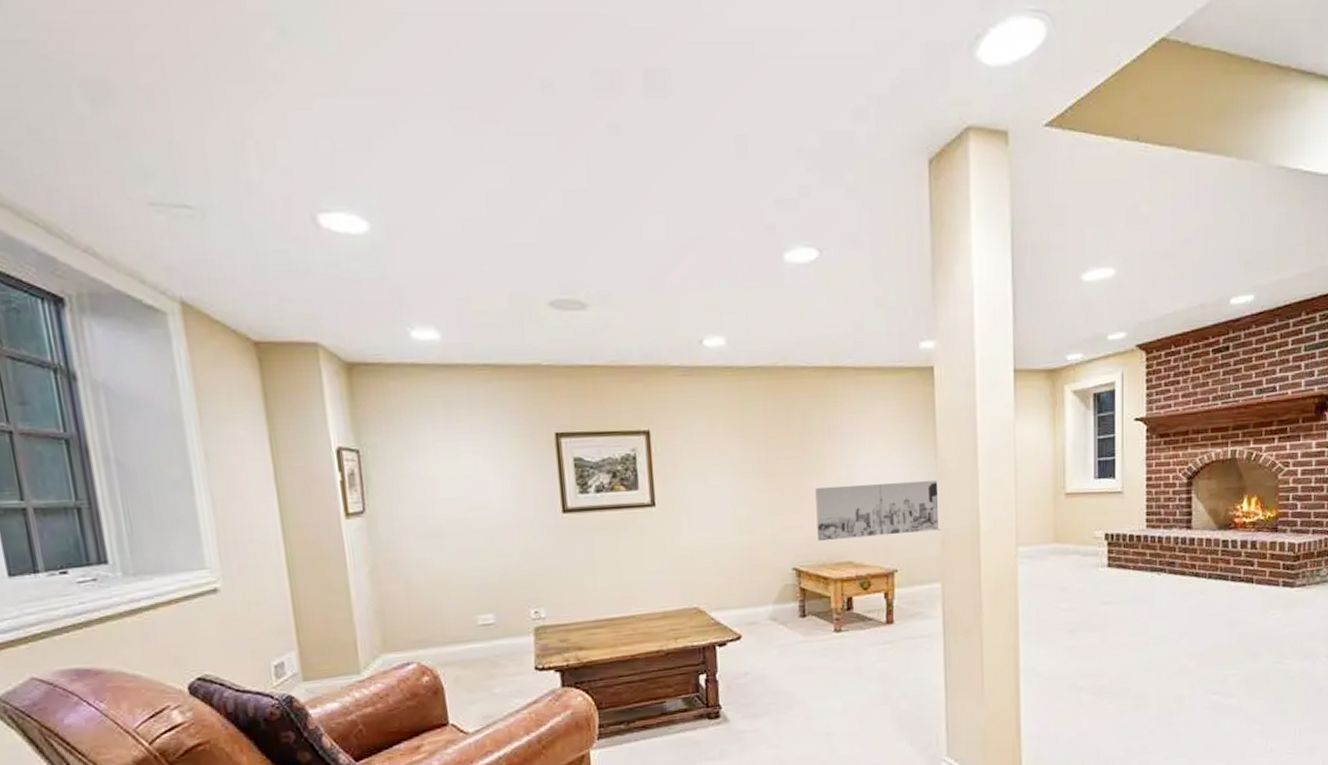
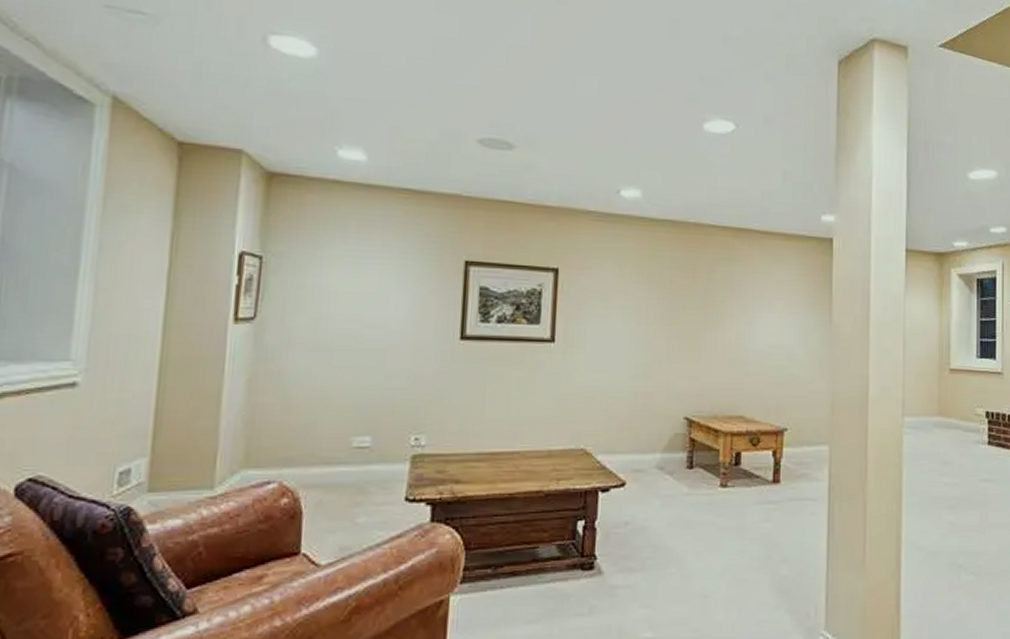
wall art: present [815,479,941,542] -> none [712,340,833,394]

